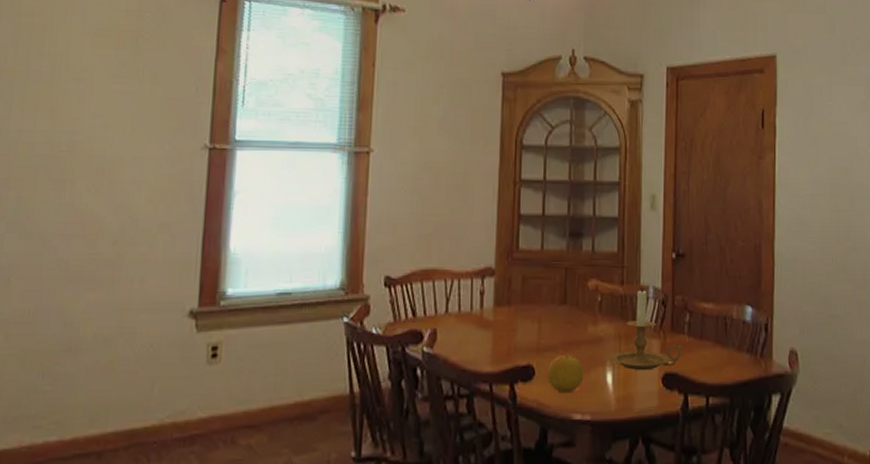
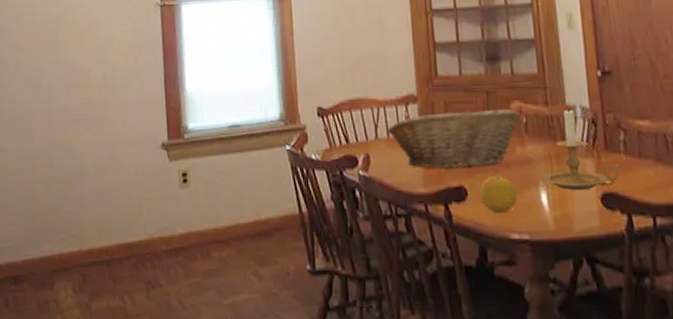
fruit basket: none [459,286,596,347] -> present [387,108,521,169]

